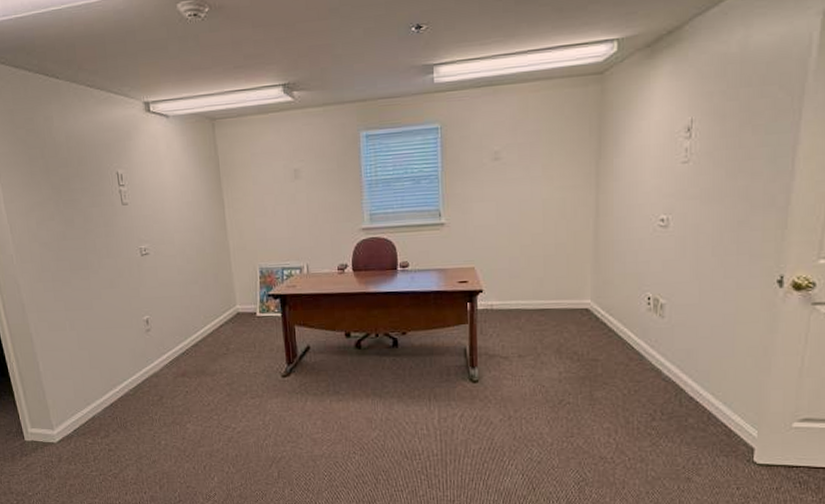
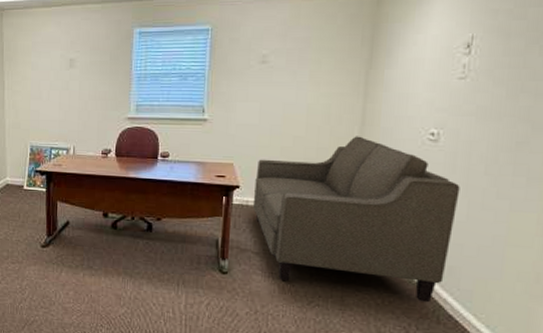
sofa: none [497,228,691,387] -> present [252,136,460,303]

